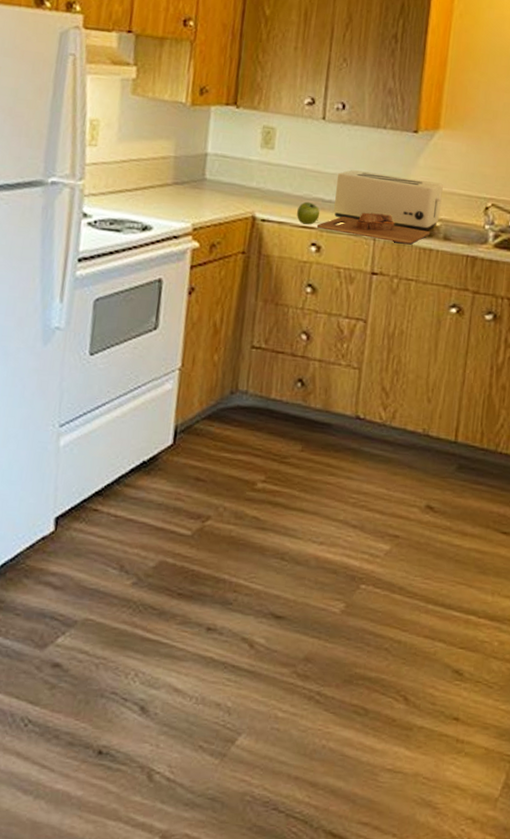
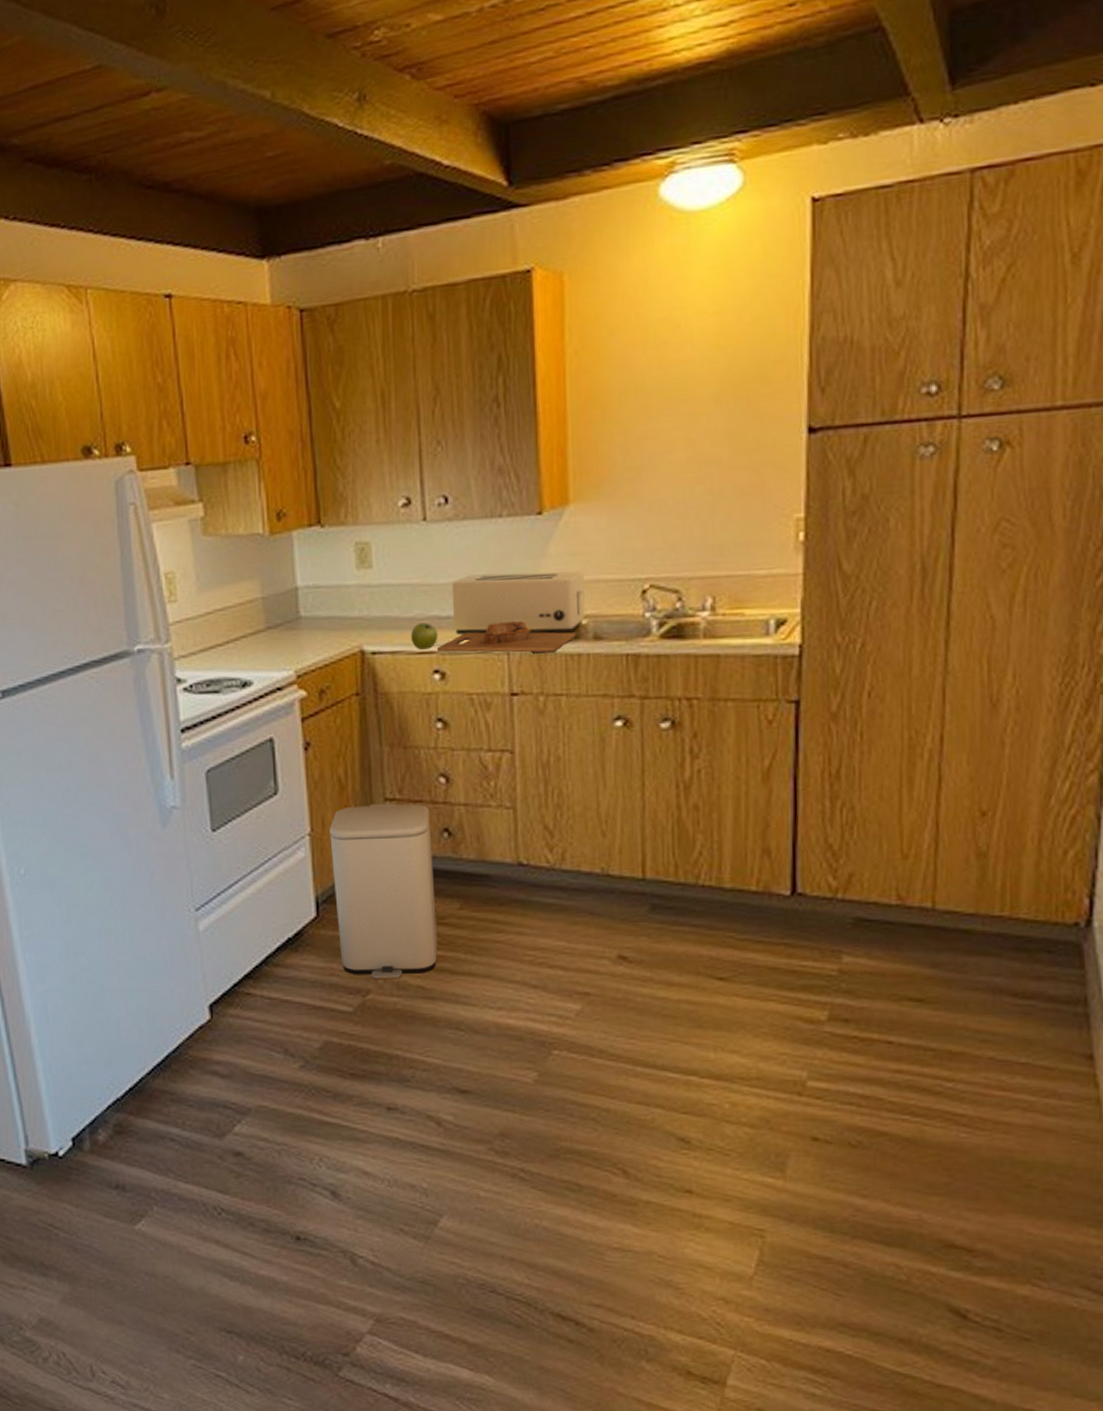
pedal bin: none [188,349,289,509] -> present [329,803,438,979]

